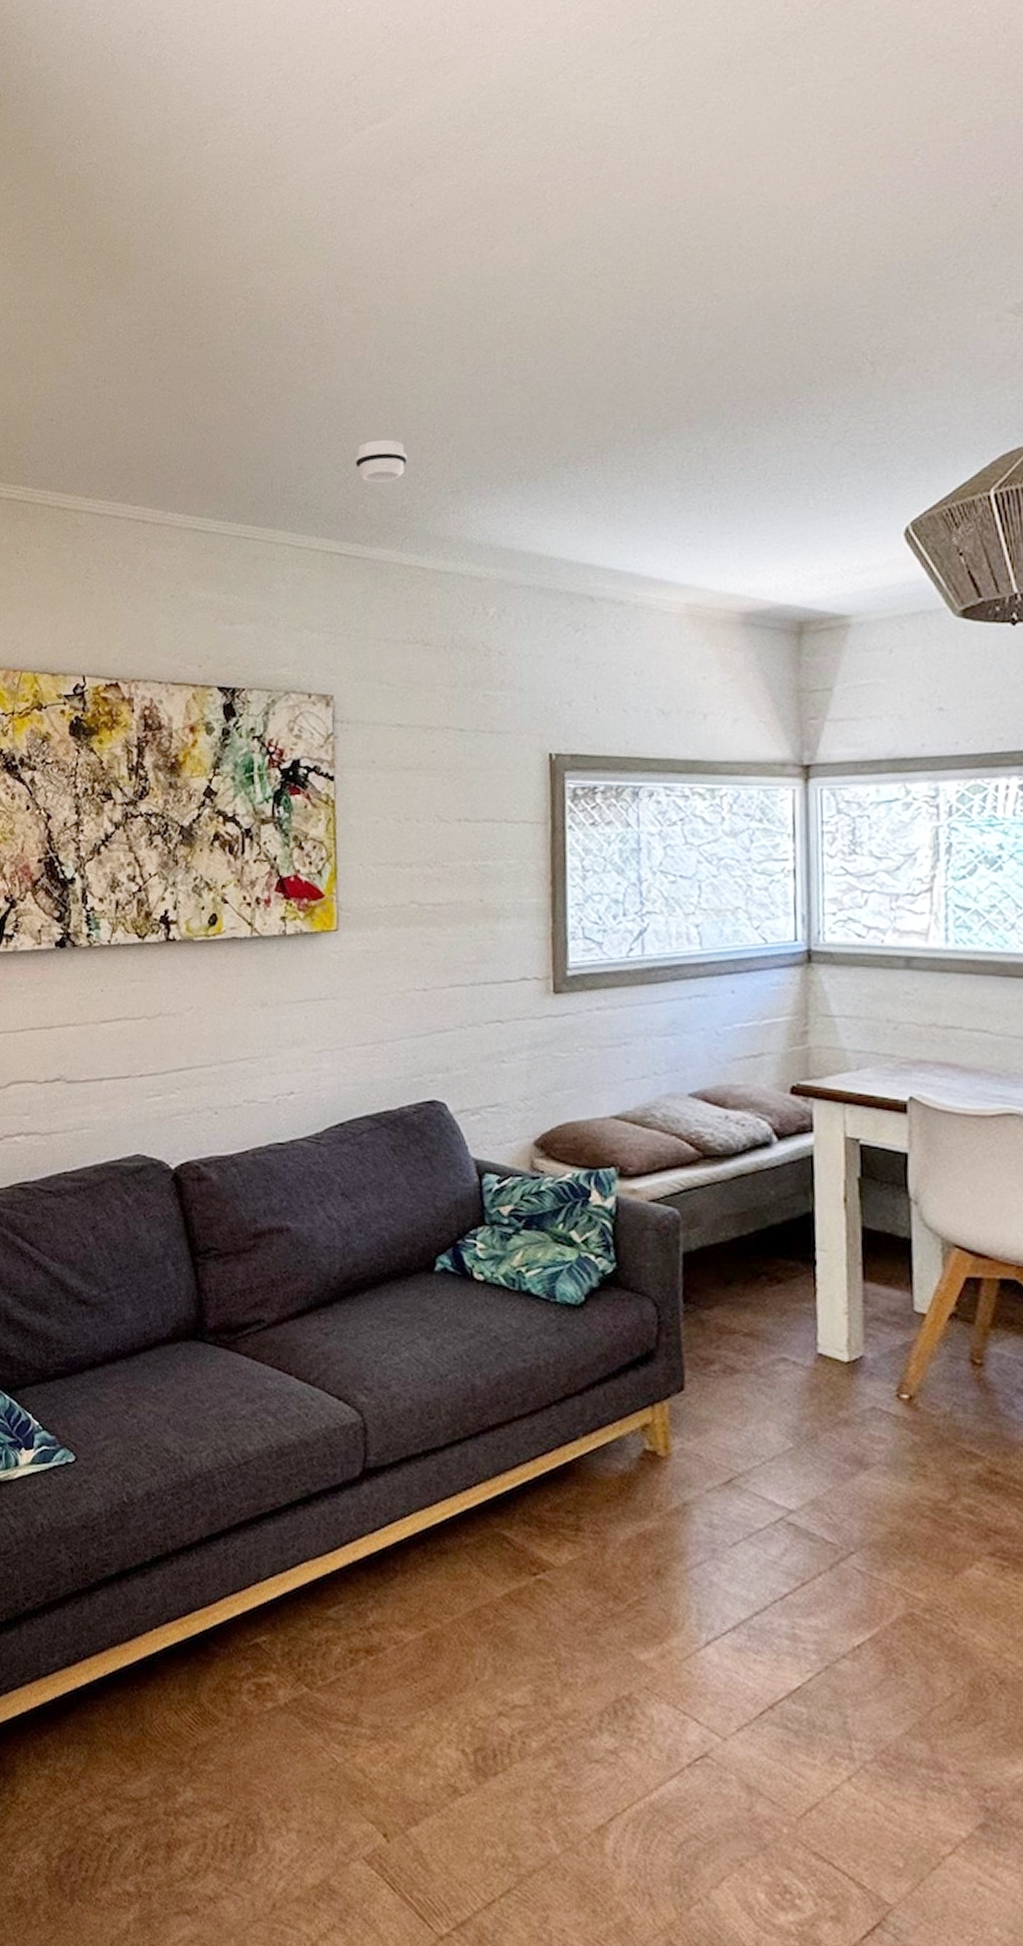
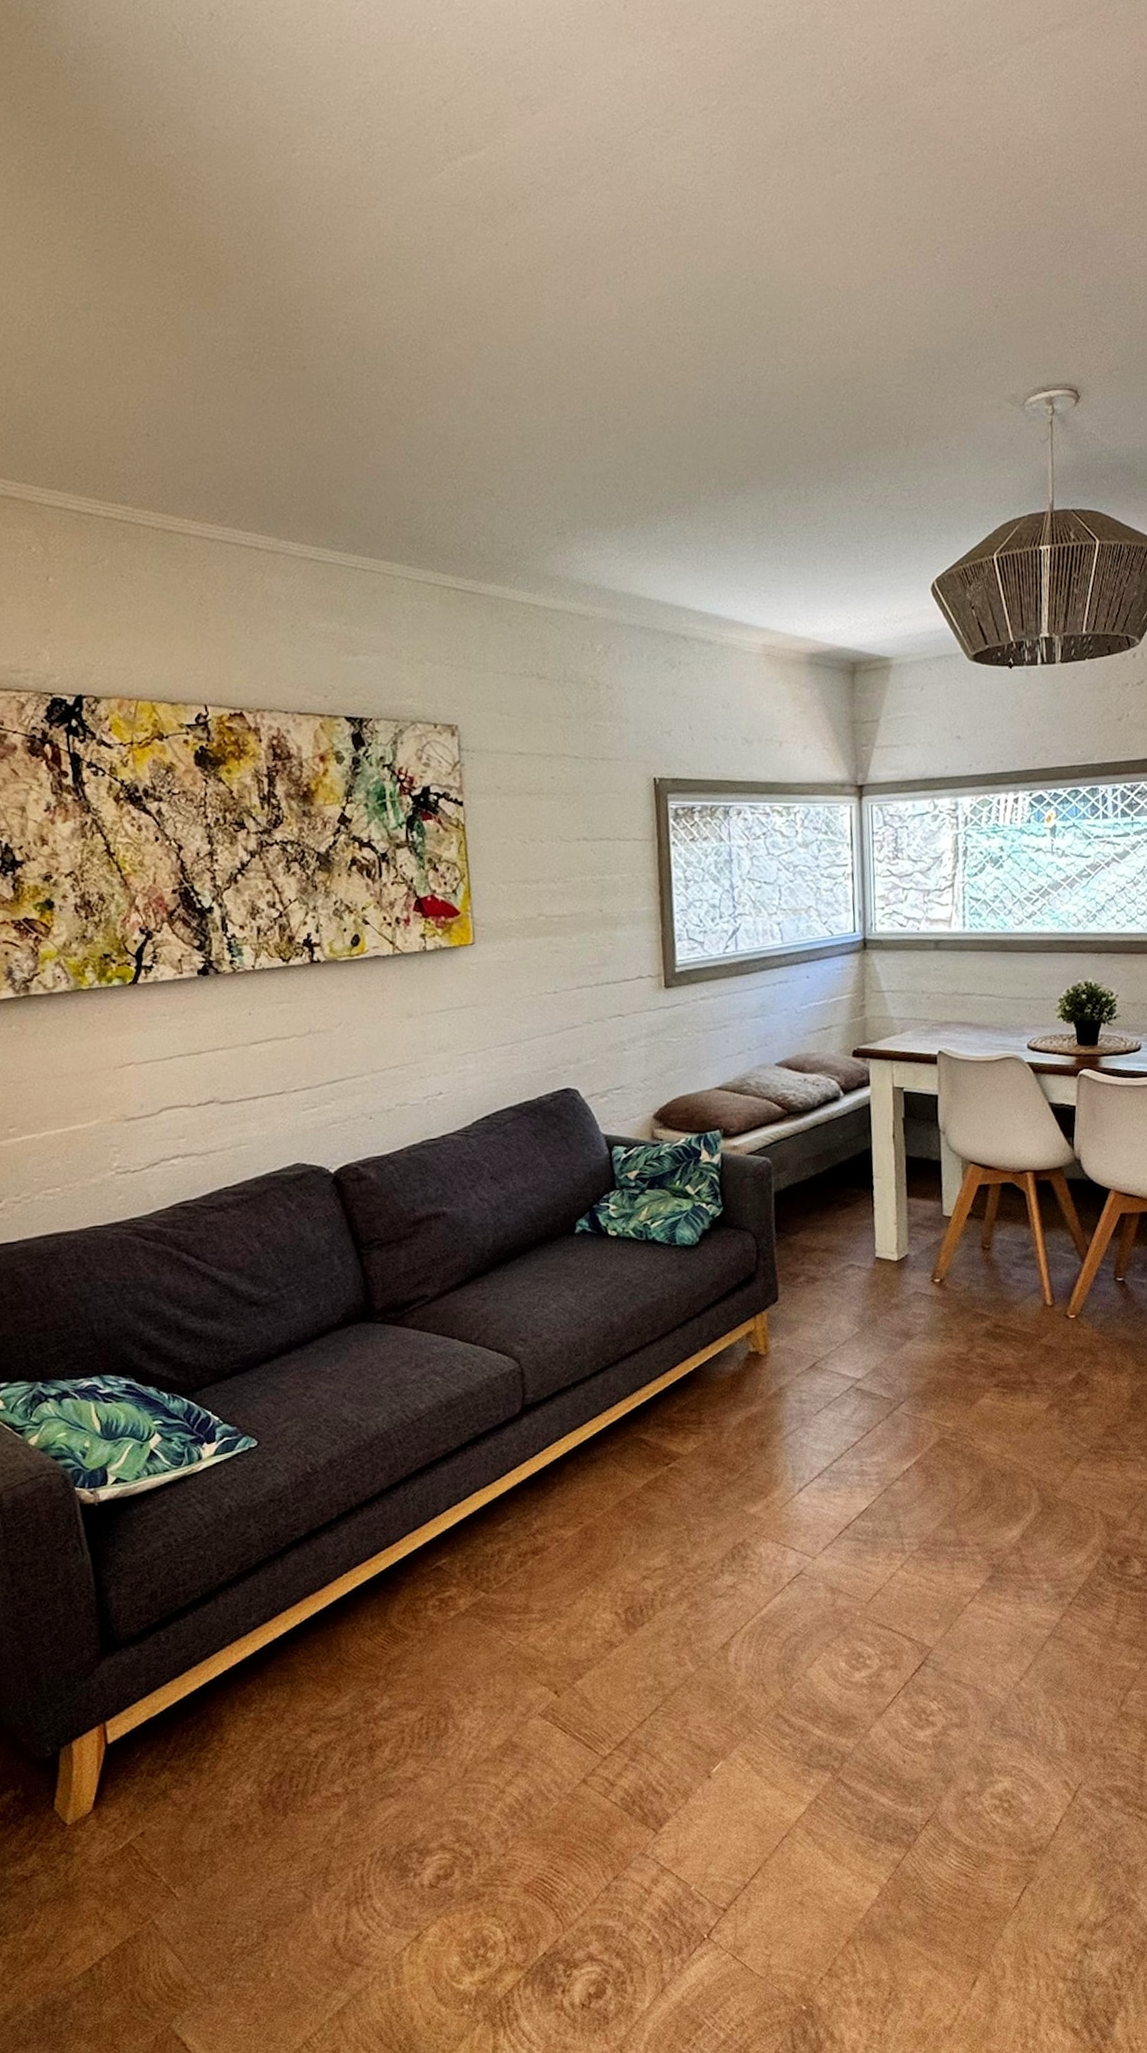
smoke detector: present [355,439,408,483] -> none [466,478,516,521]

